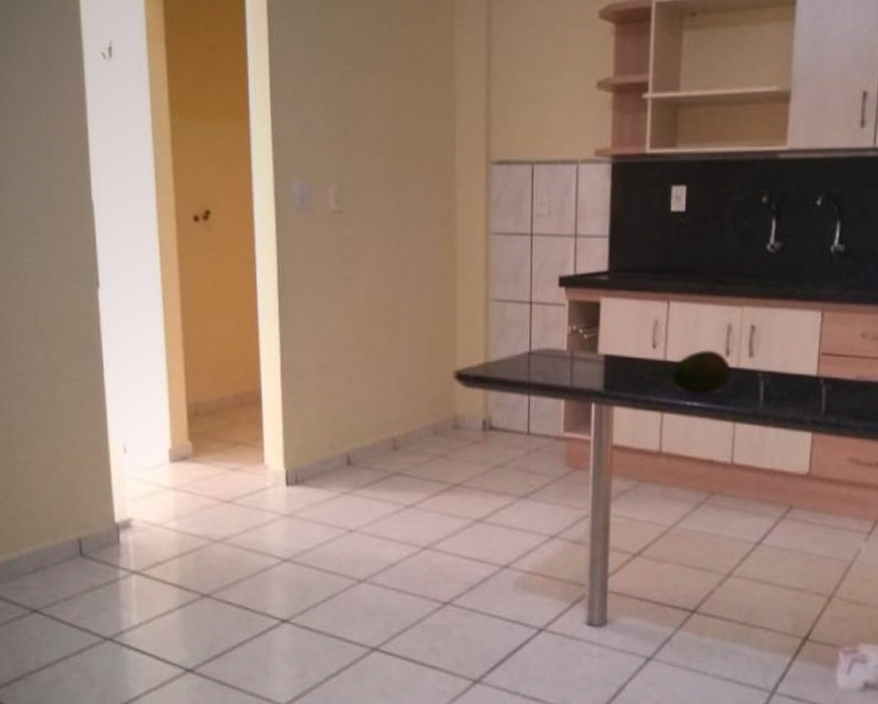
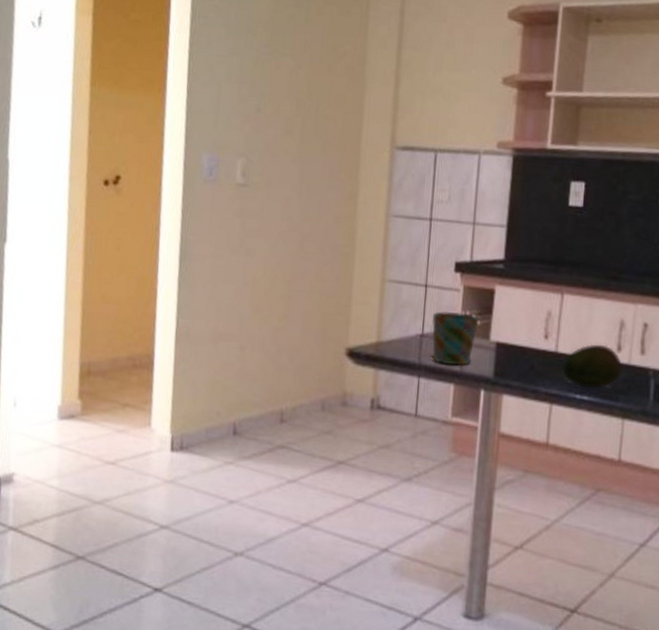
mug: none [538,328,585,381] -> present [431,311,478,366]

